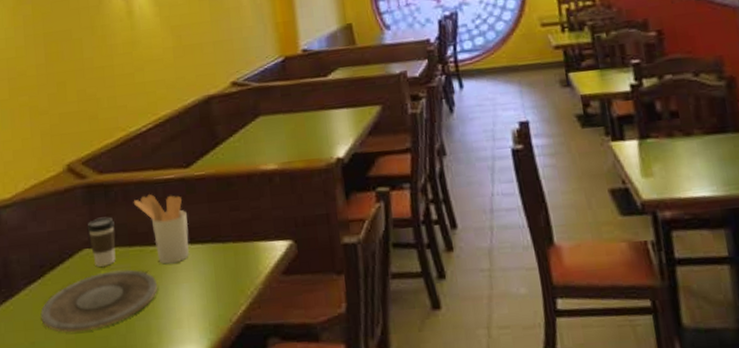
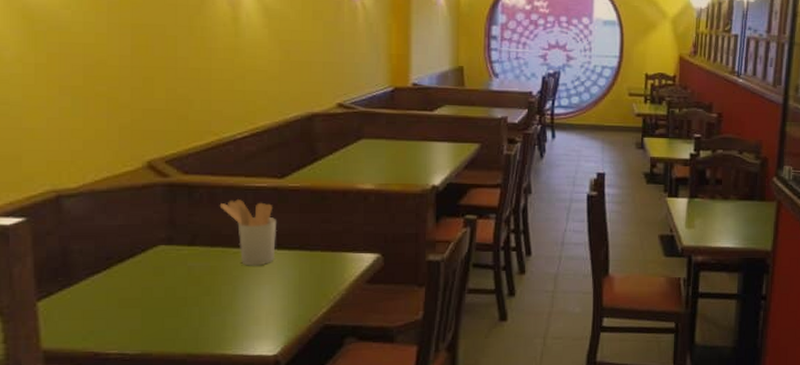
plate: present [40,269,157,333] -> none [103,268,237,324]
coffee cup: present [87,216,116,268] -> none [165,216,196,264]

